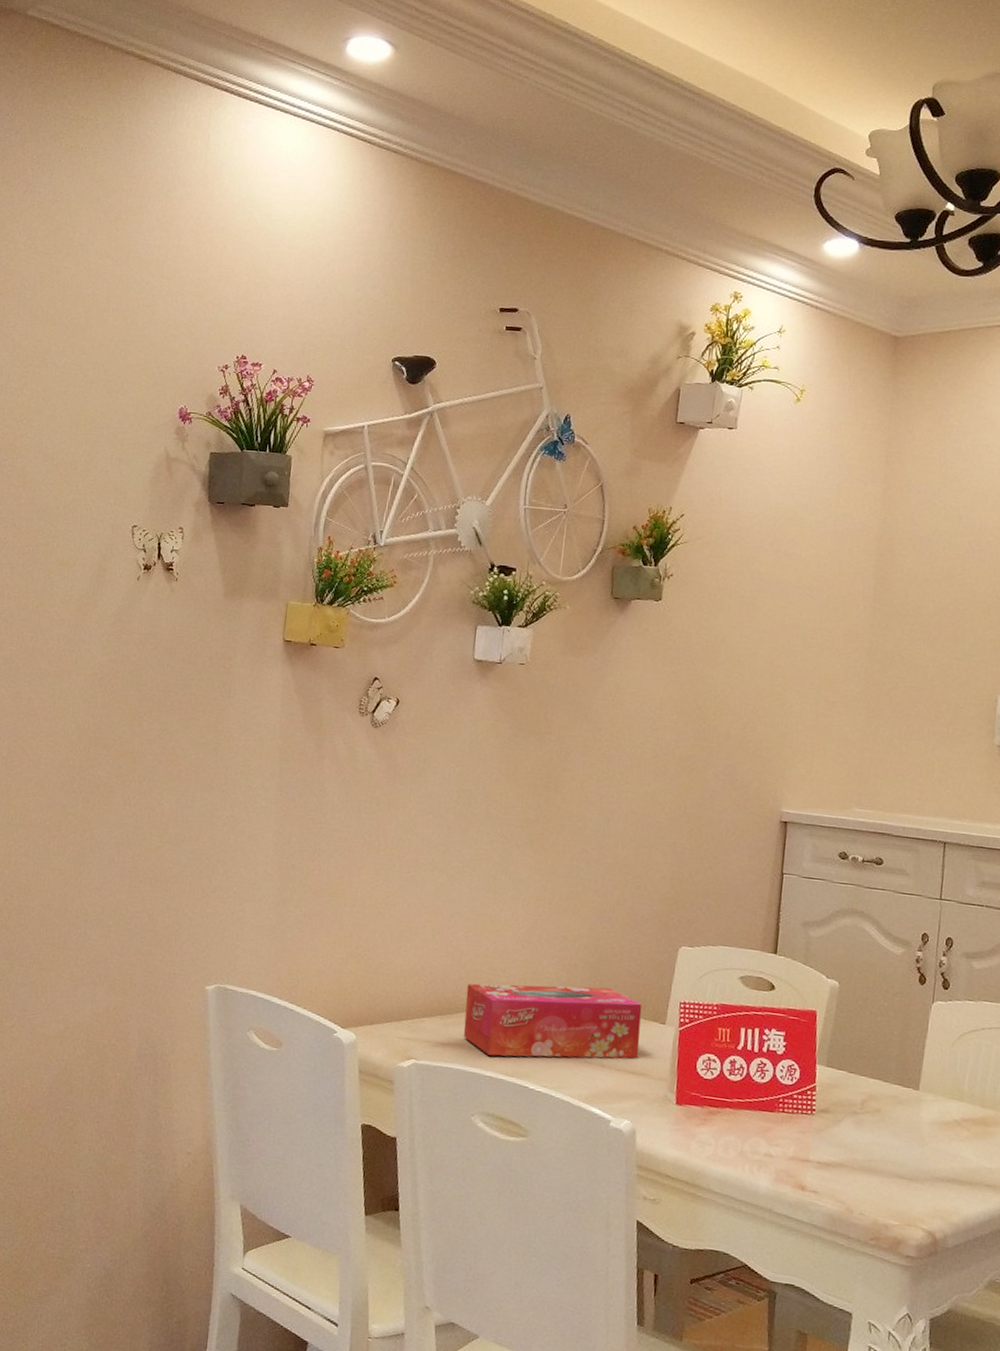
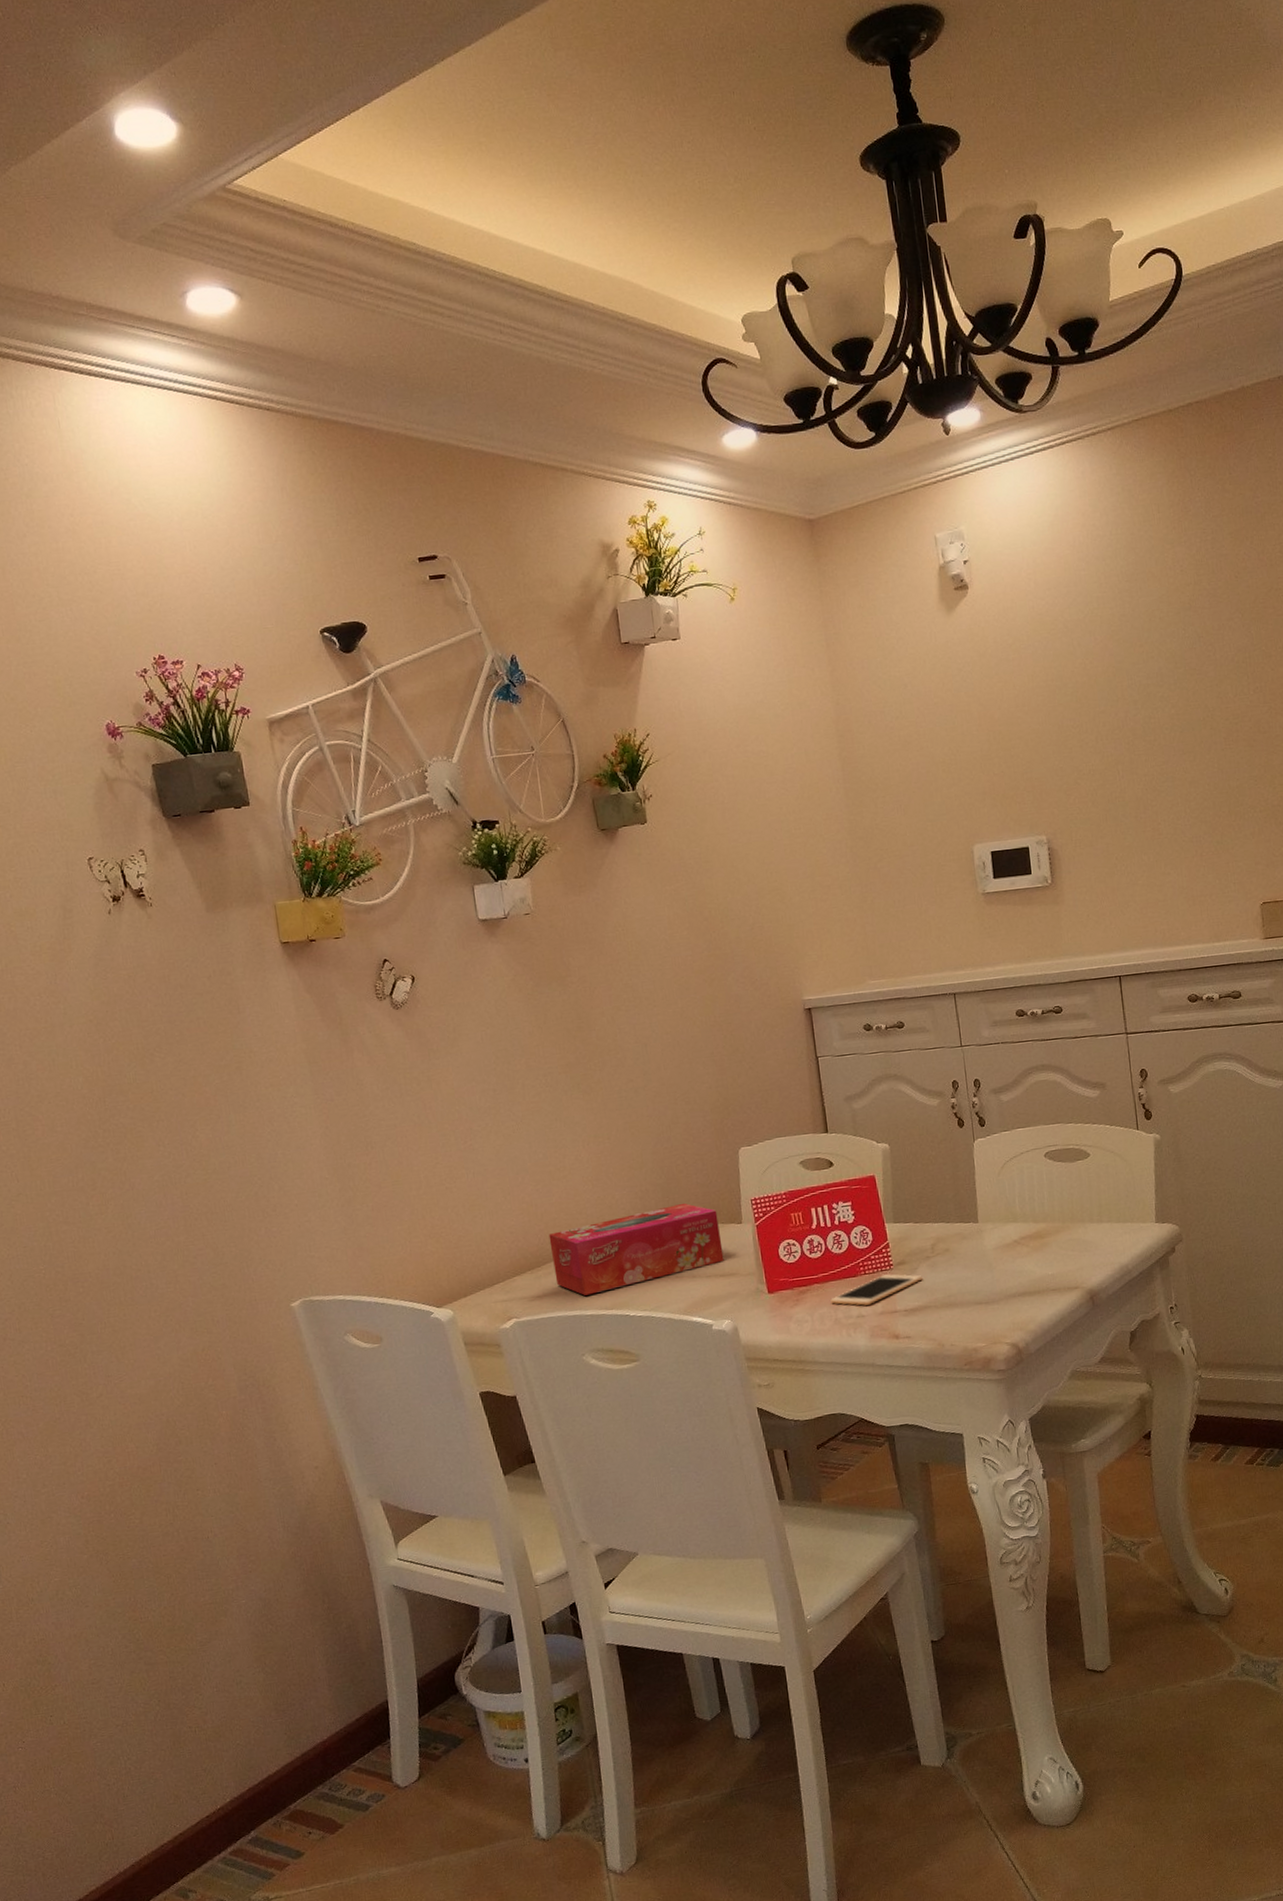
cell phone: none [740,1118,845,1146] -> present [830,1274,923,1306]

